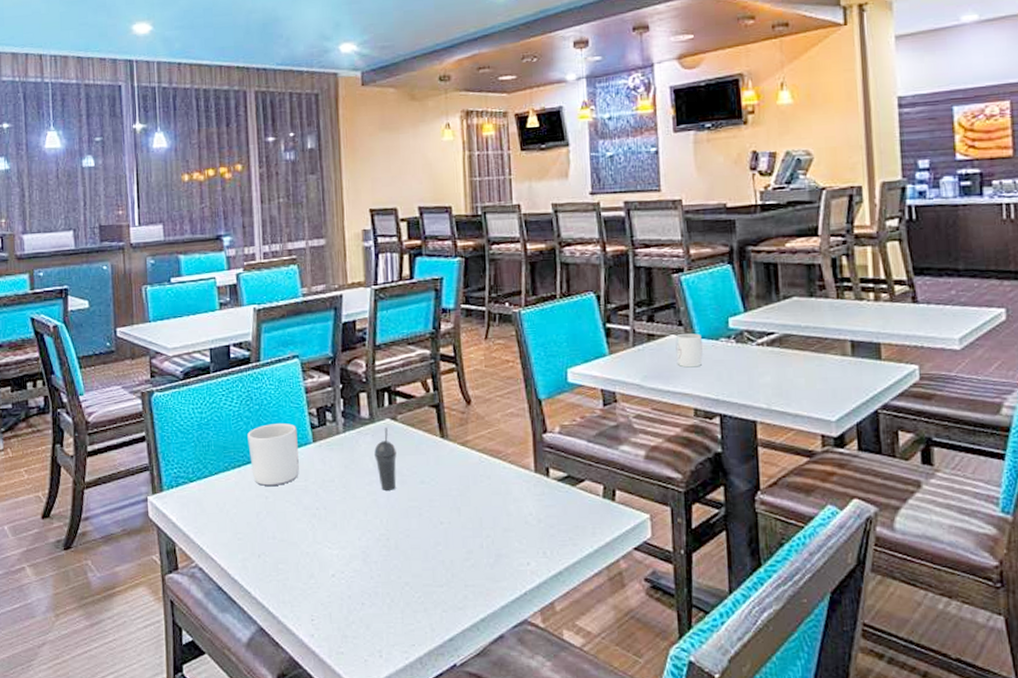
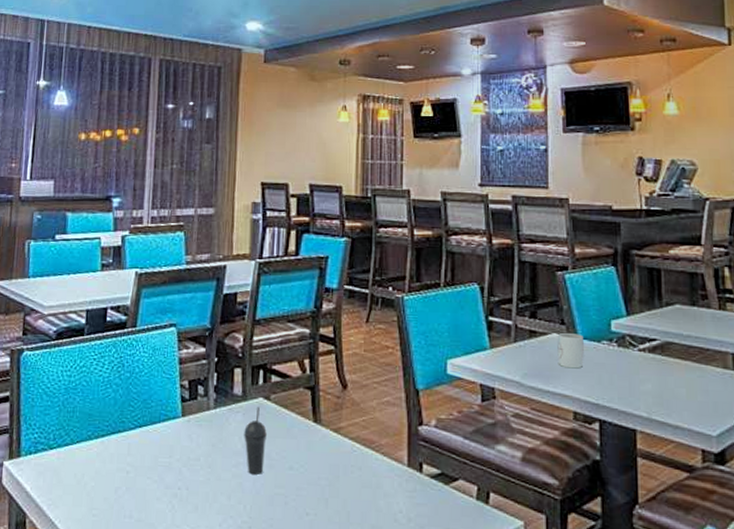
mug: present [247,423,299,486] -> none [114,393,167,460]

